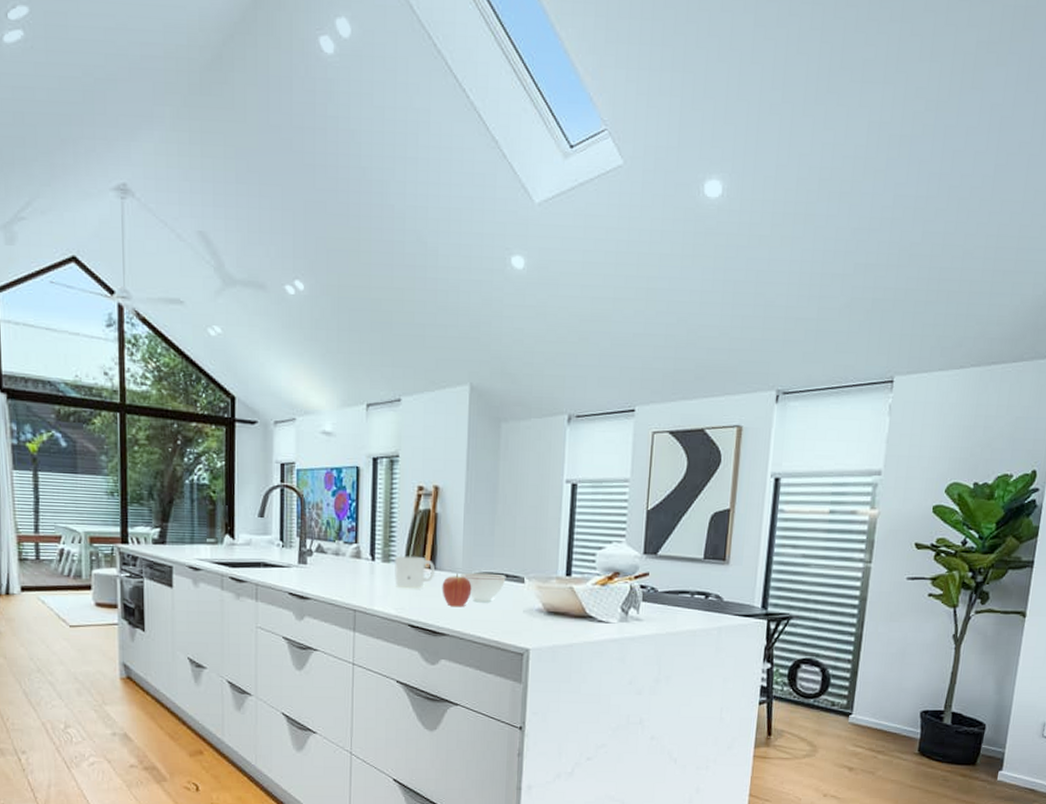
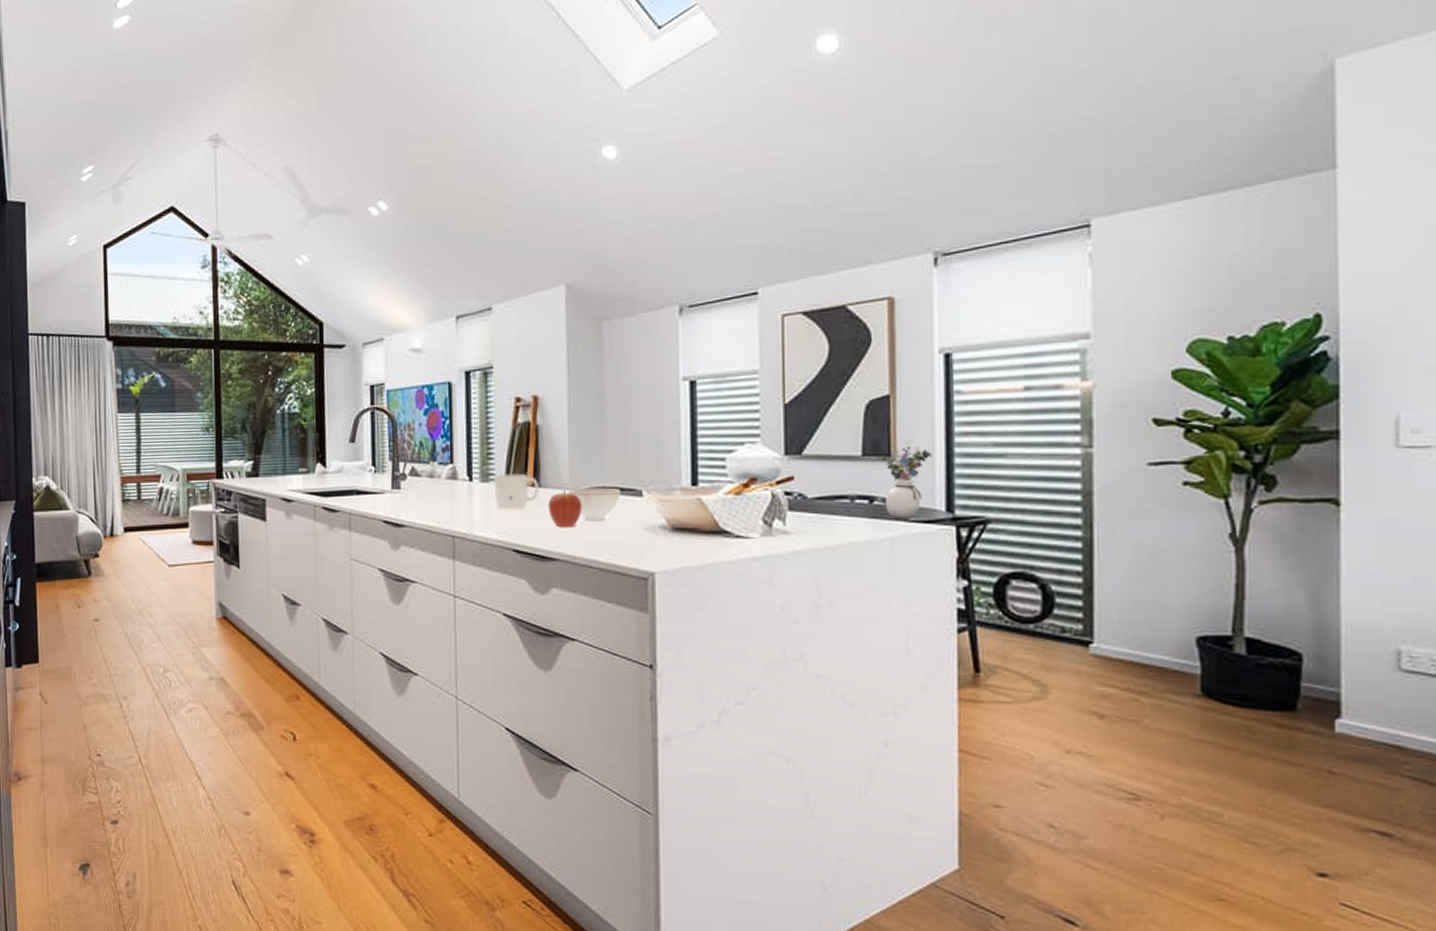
bouquet: none [714,547,757,613] -> present [877,439,933,520]

